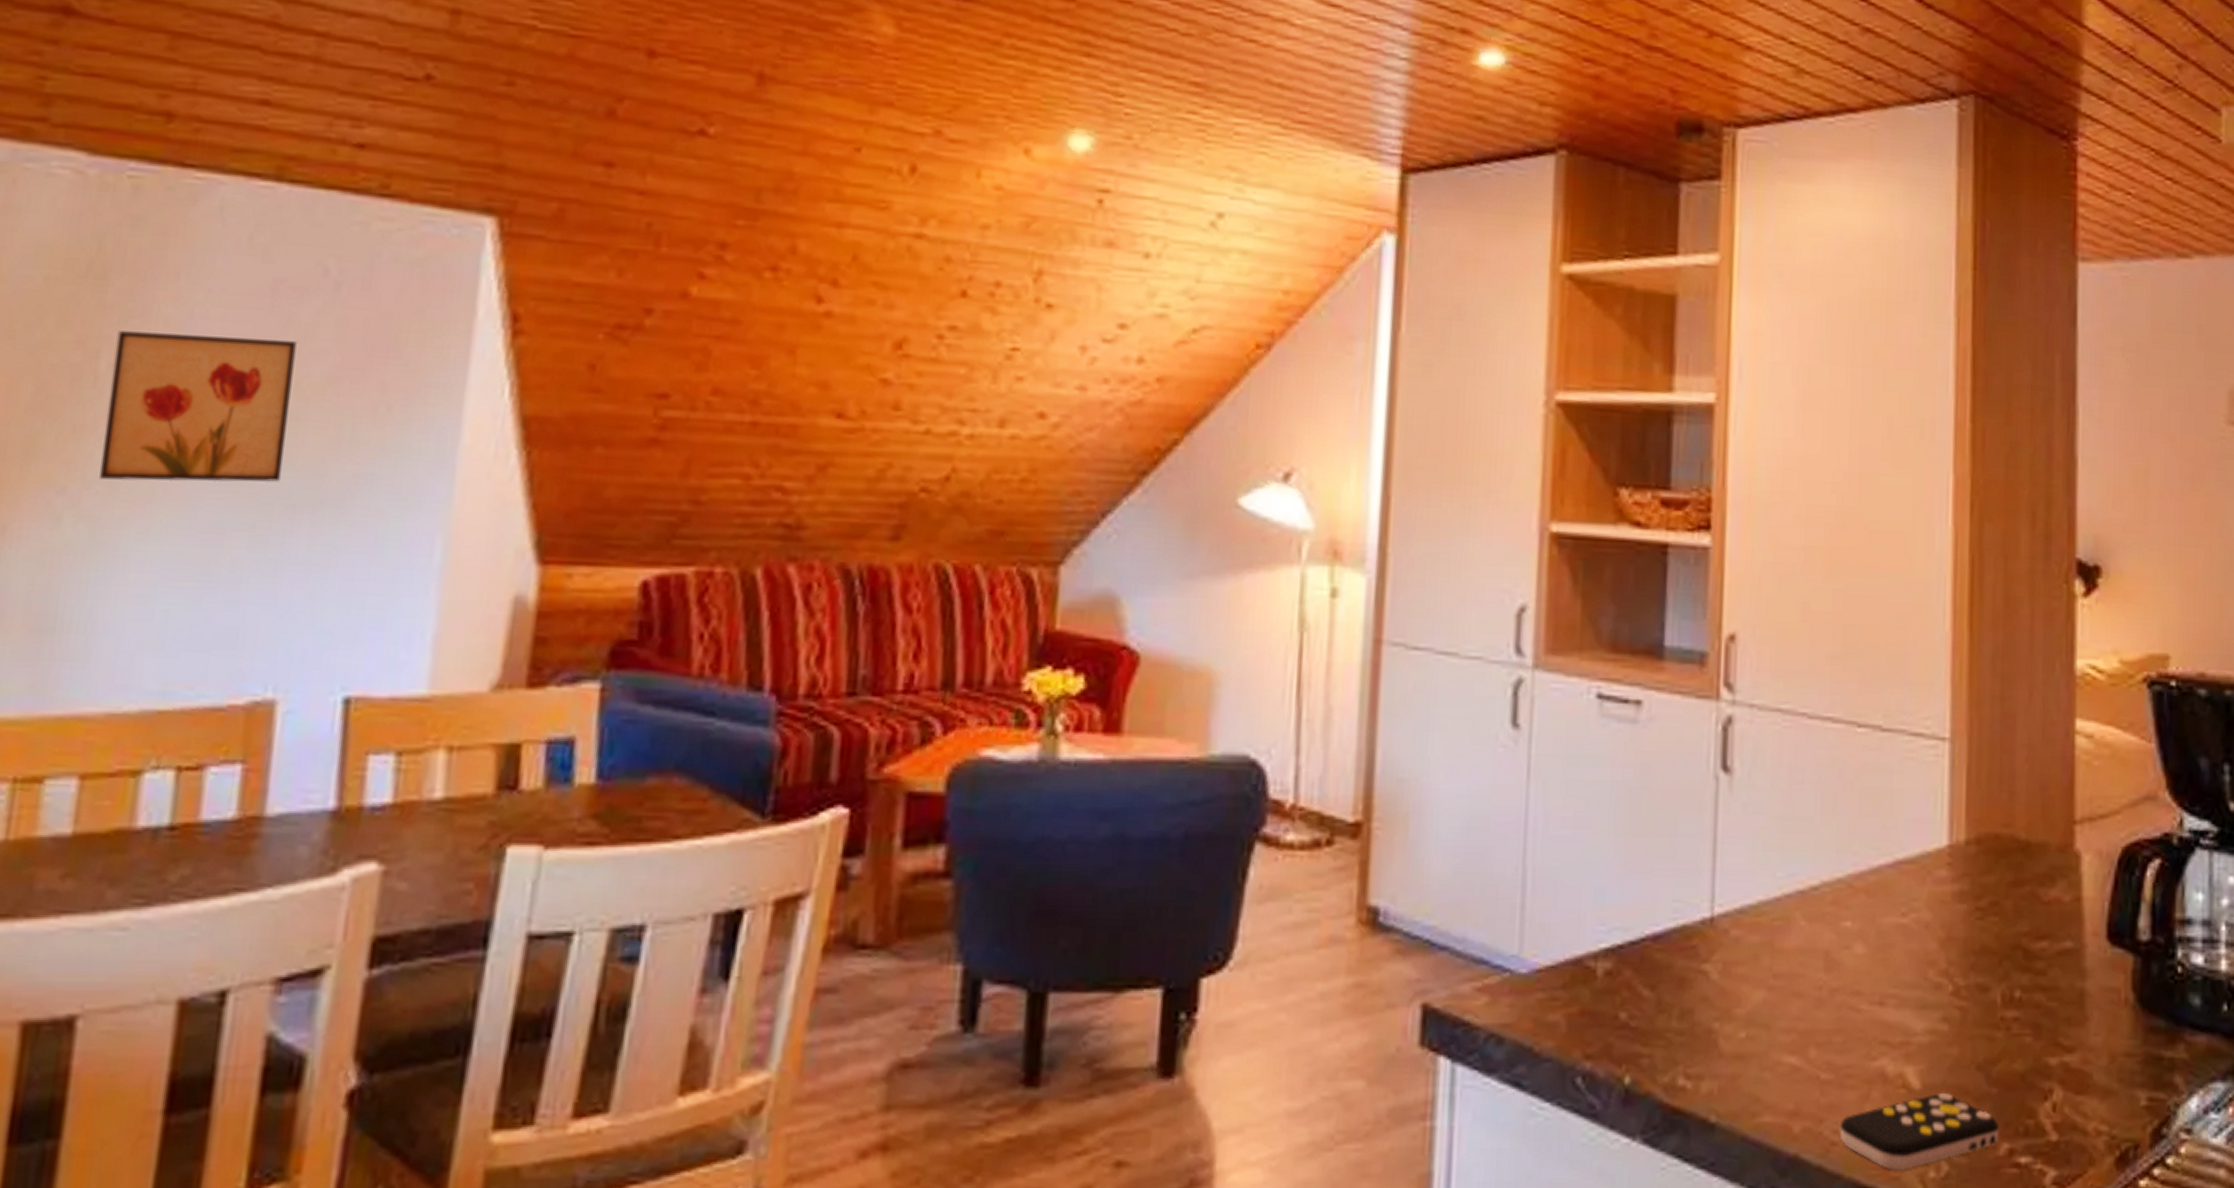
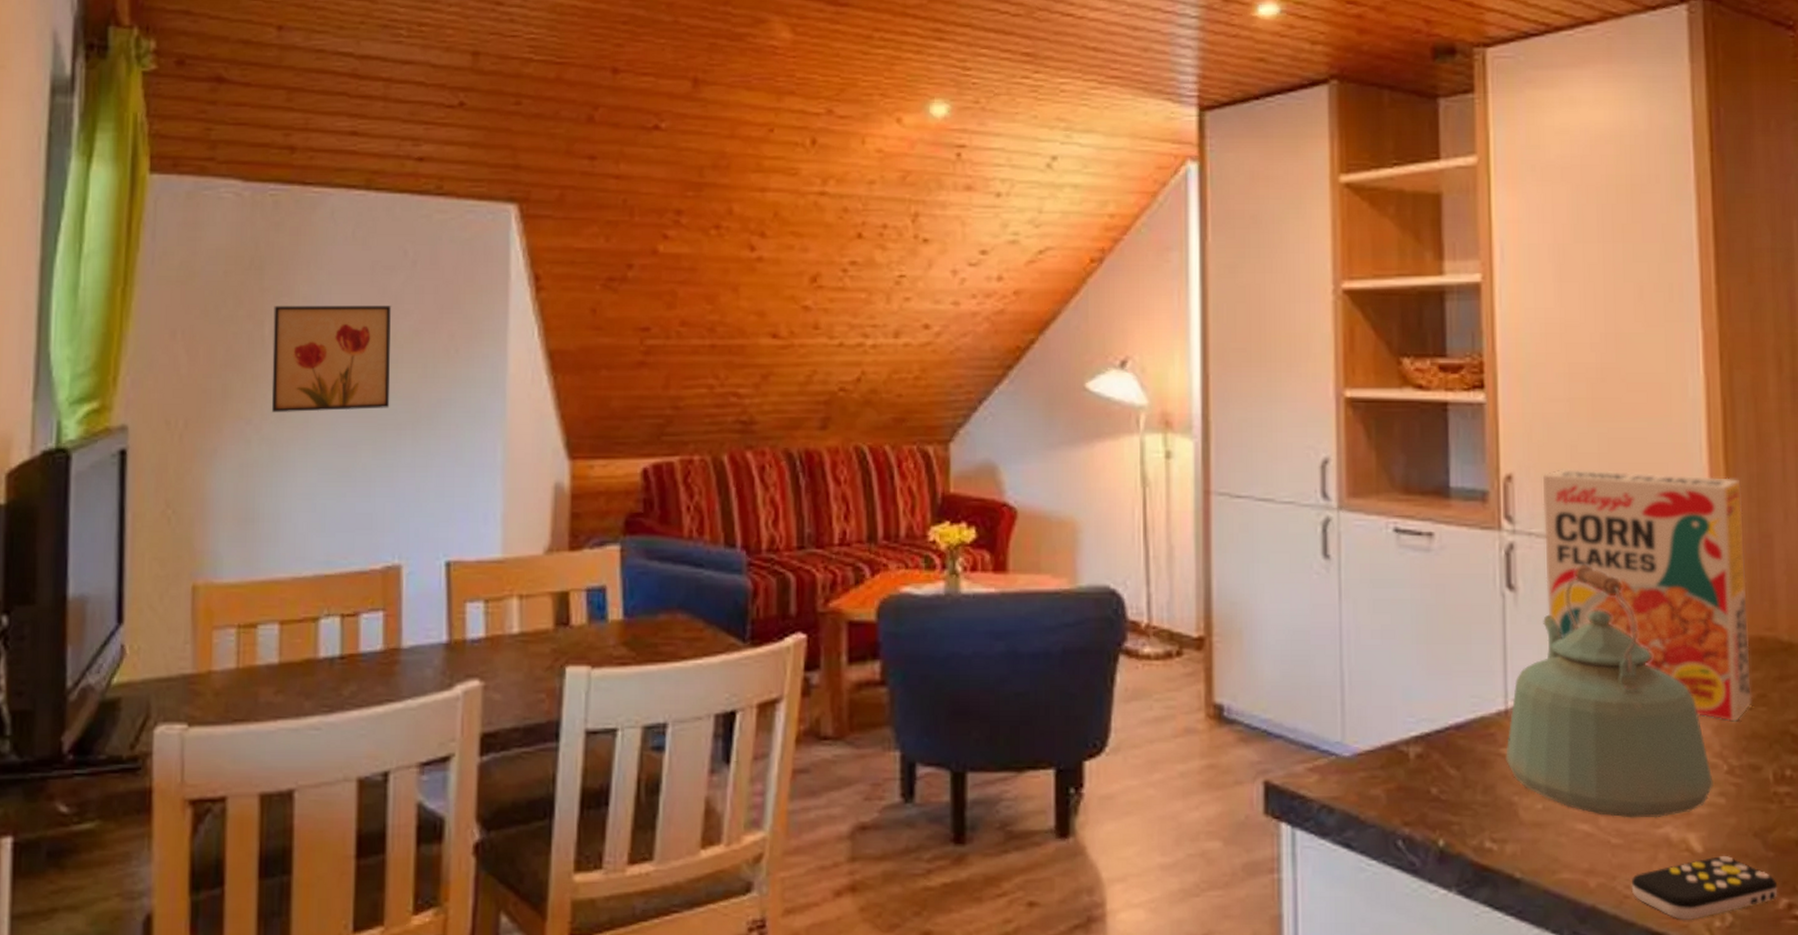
kettle: none [1708,744,1937,1049] -> present [1506,565,1713,818]
cereal box: none [1766,628,1985,934] -> present [1543,468,1752,722]

